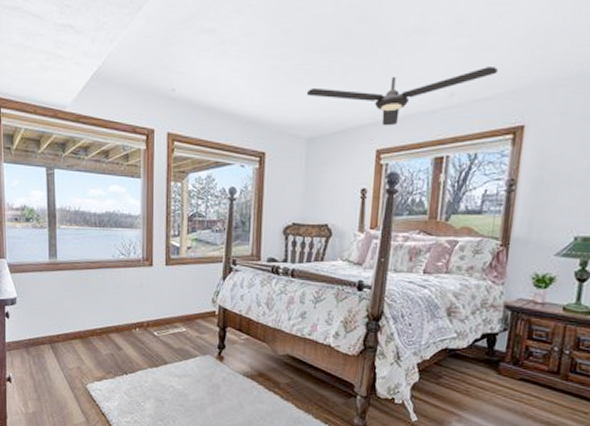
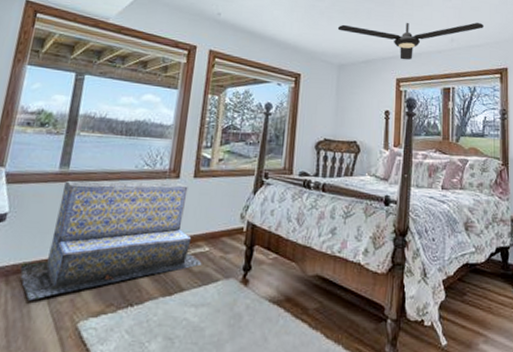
bench: none [35,269,181,367] -> present [20,180,202,301]

